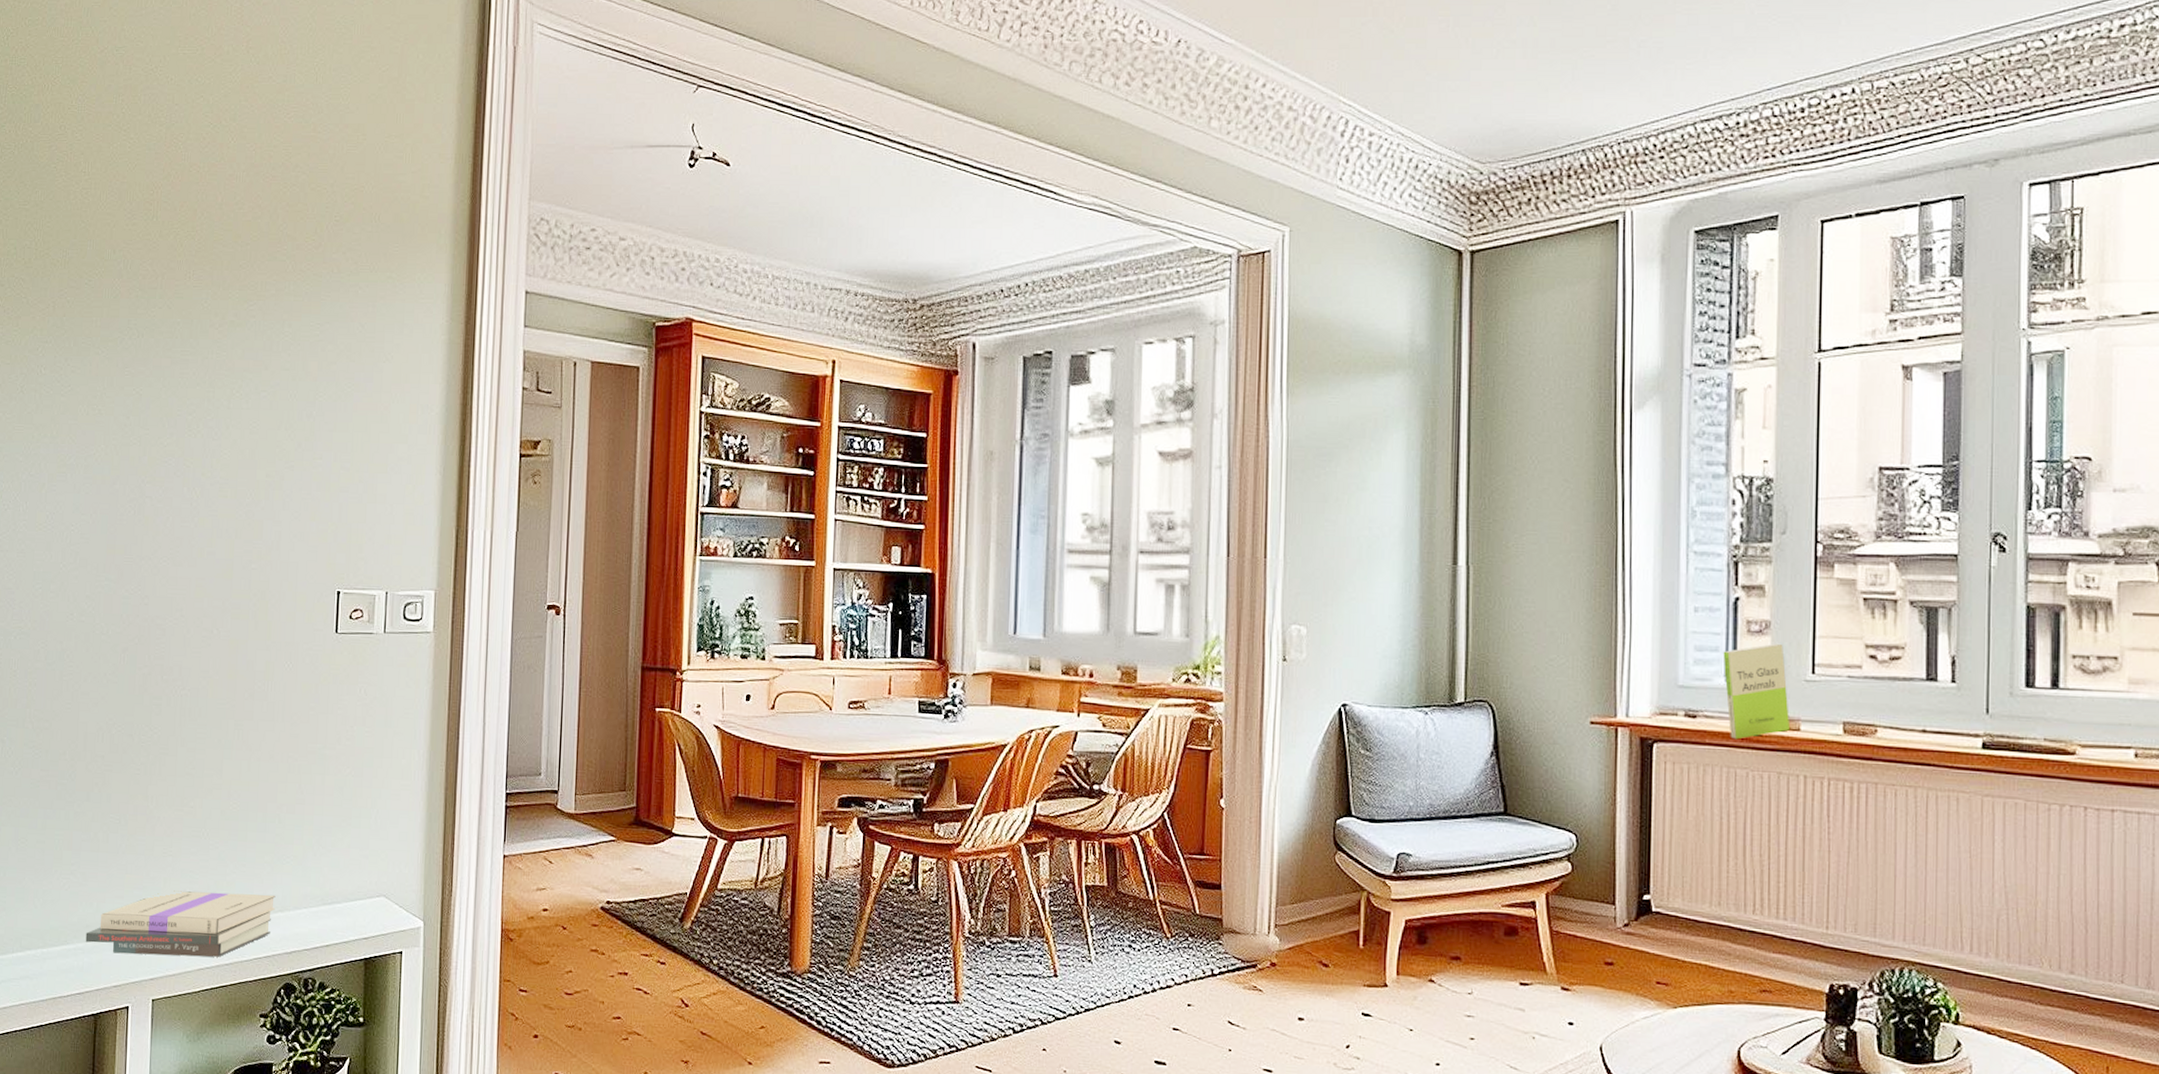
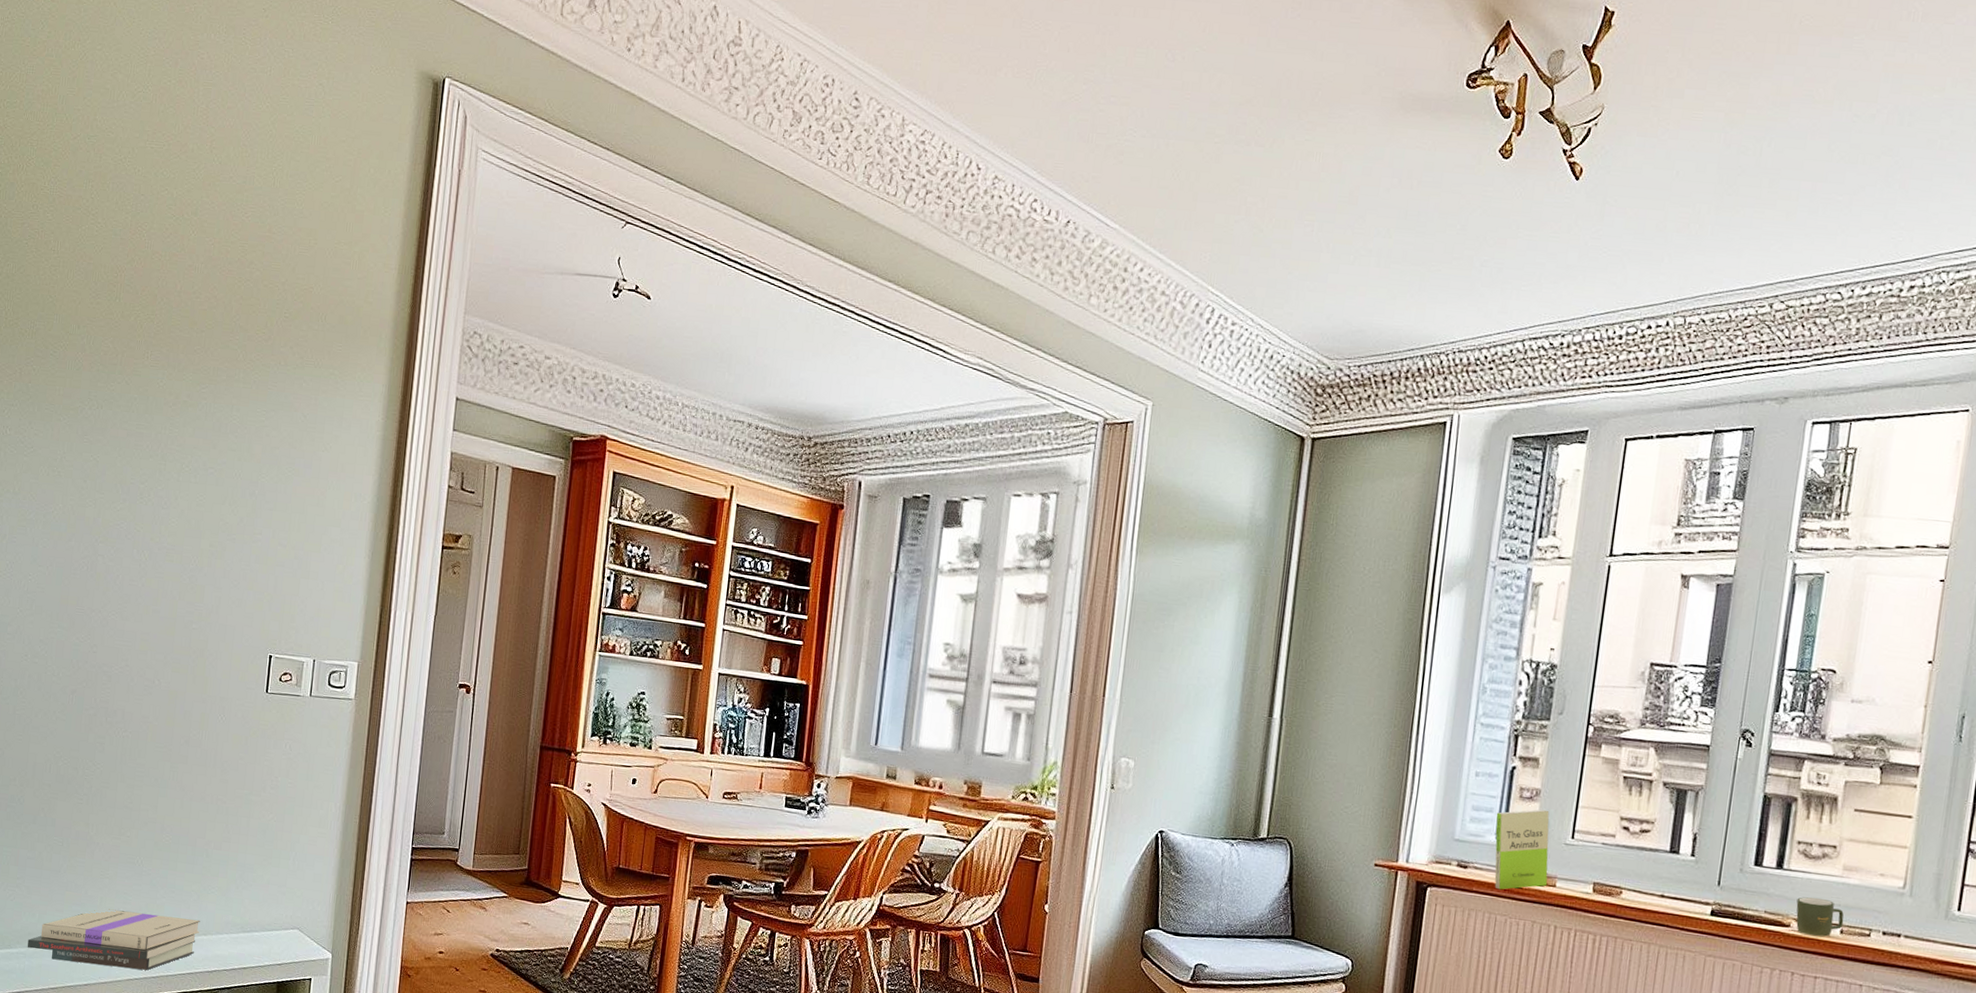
mug: none [2080,717,2137,764] -> present [1796,897,1844,938]

